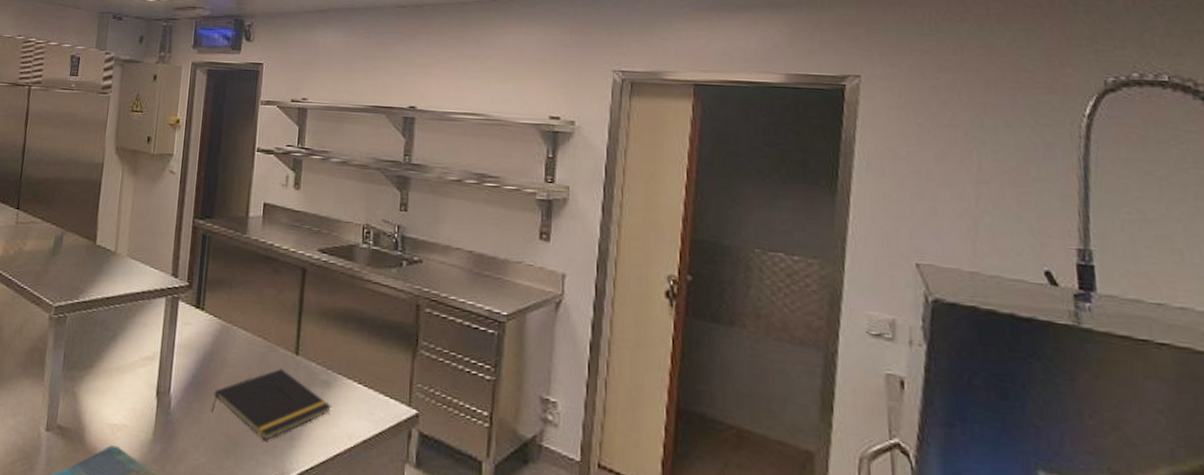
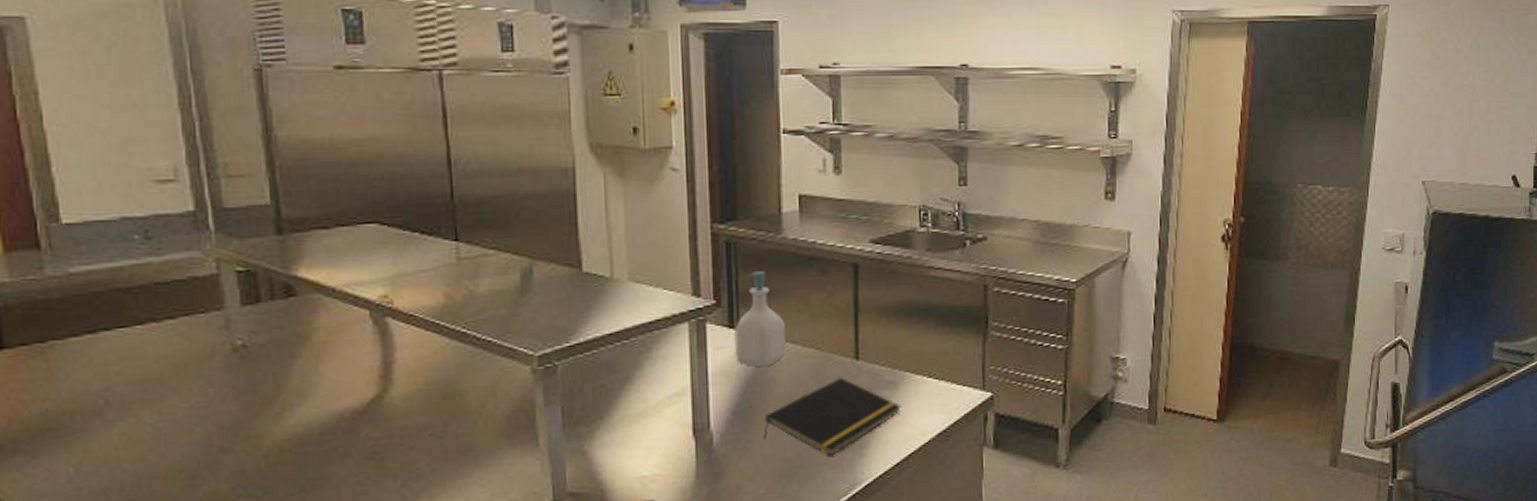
soap bottle: none [197,263,241,348] -> present [734,271,786,368]

